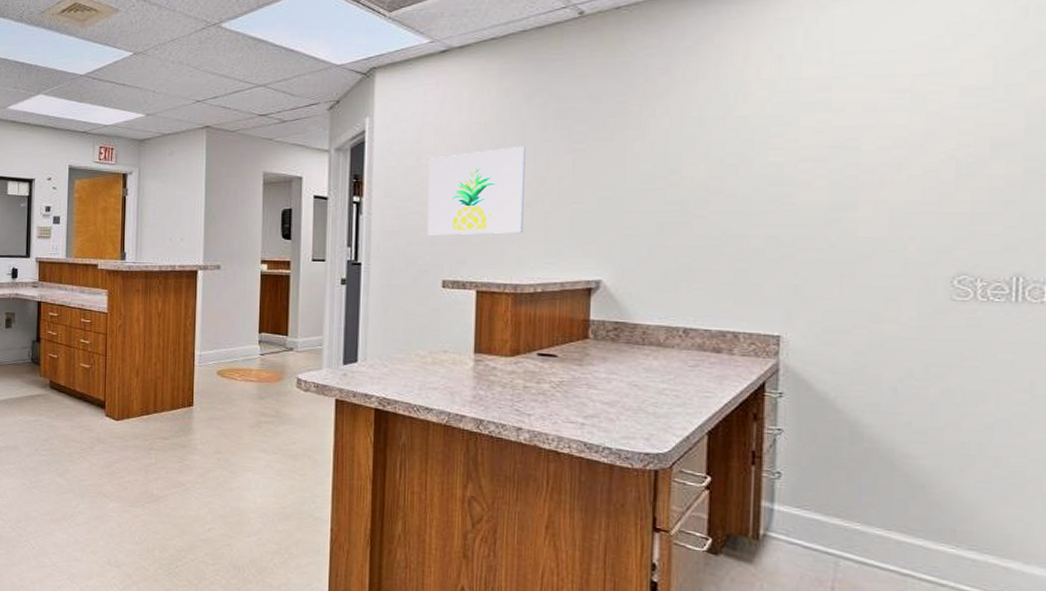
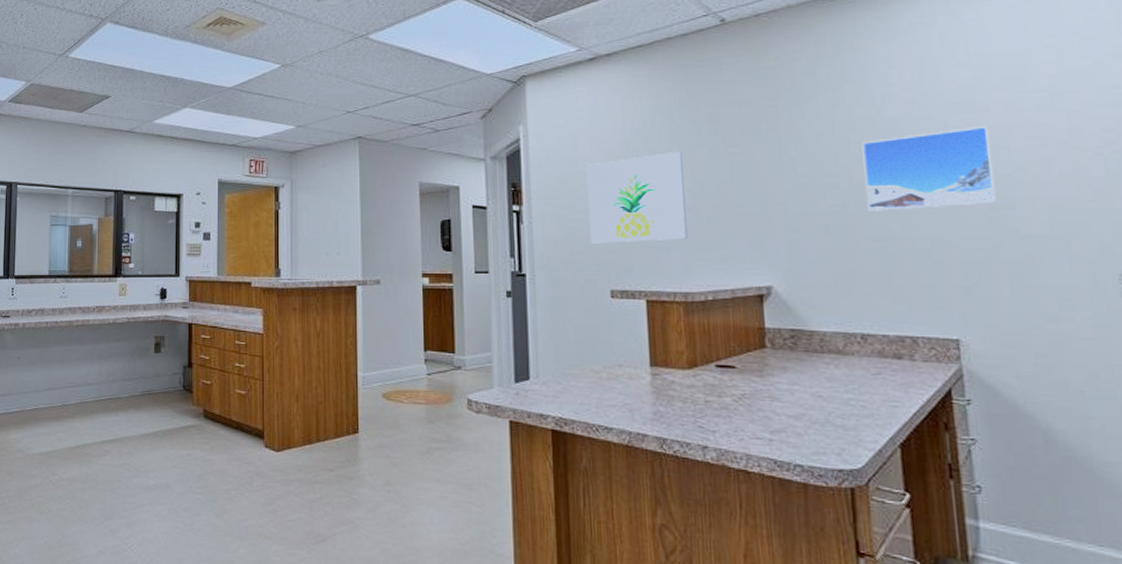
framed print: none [706,125,842,210] -> present [862,125,997,211]

